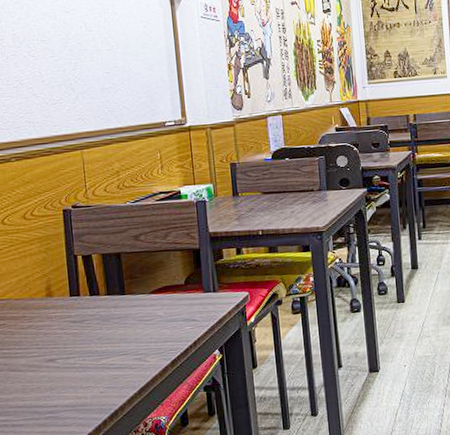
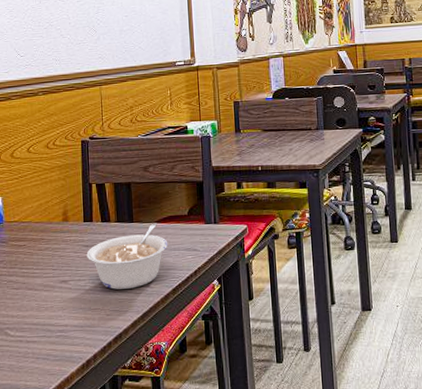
legume: none [74,294,165,366] -> present [86,223,168,290]

